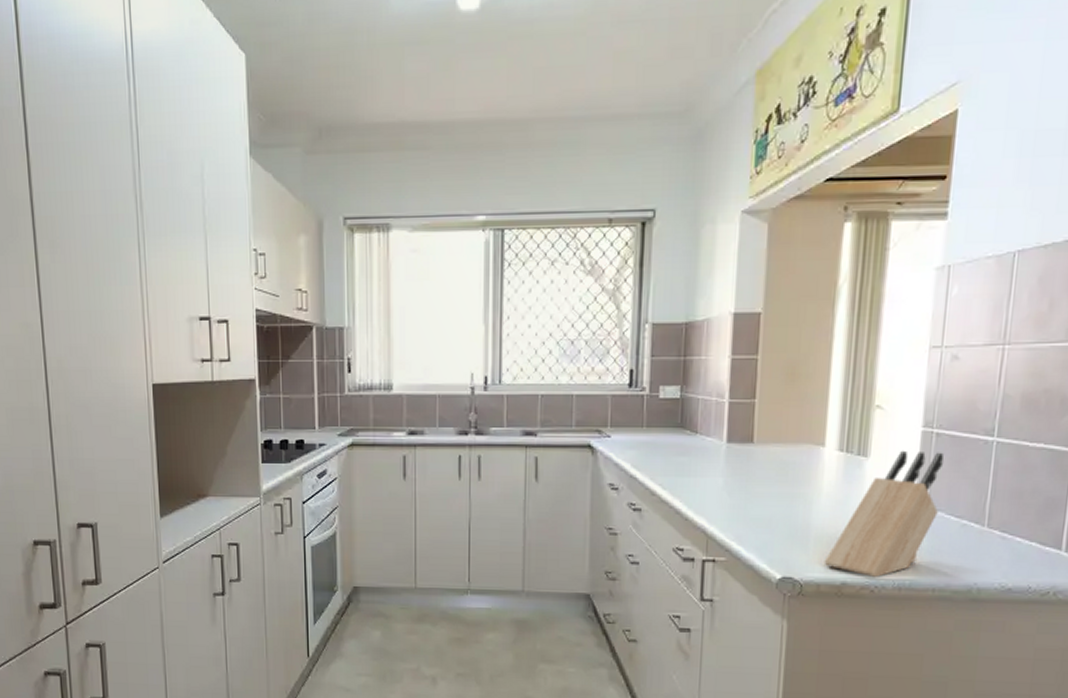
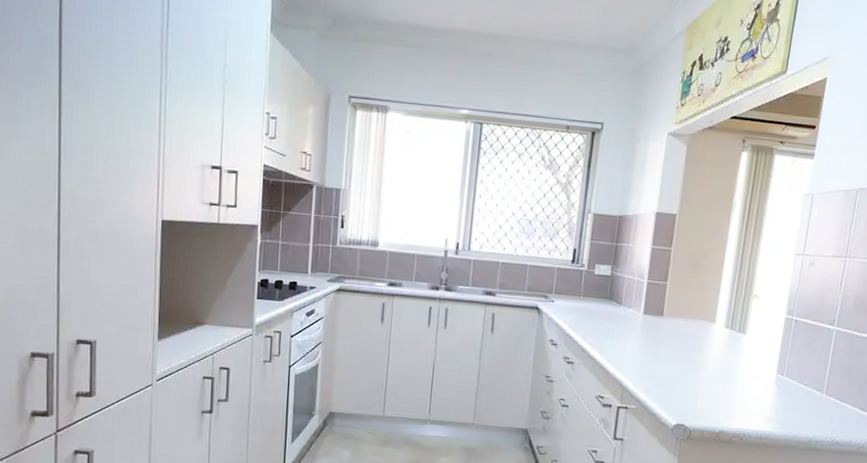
knife block: present [824,450,945,577] -> none [708,331,799,428]

